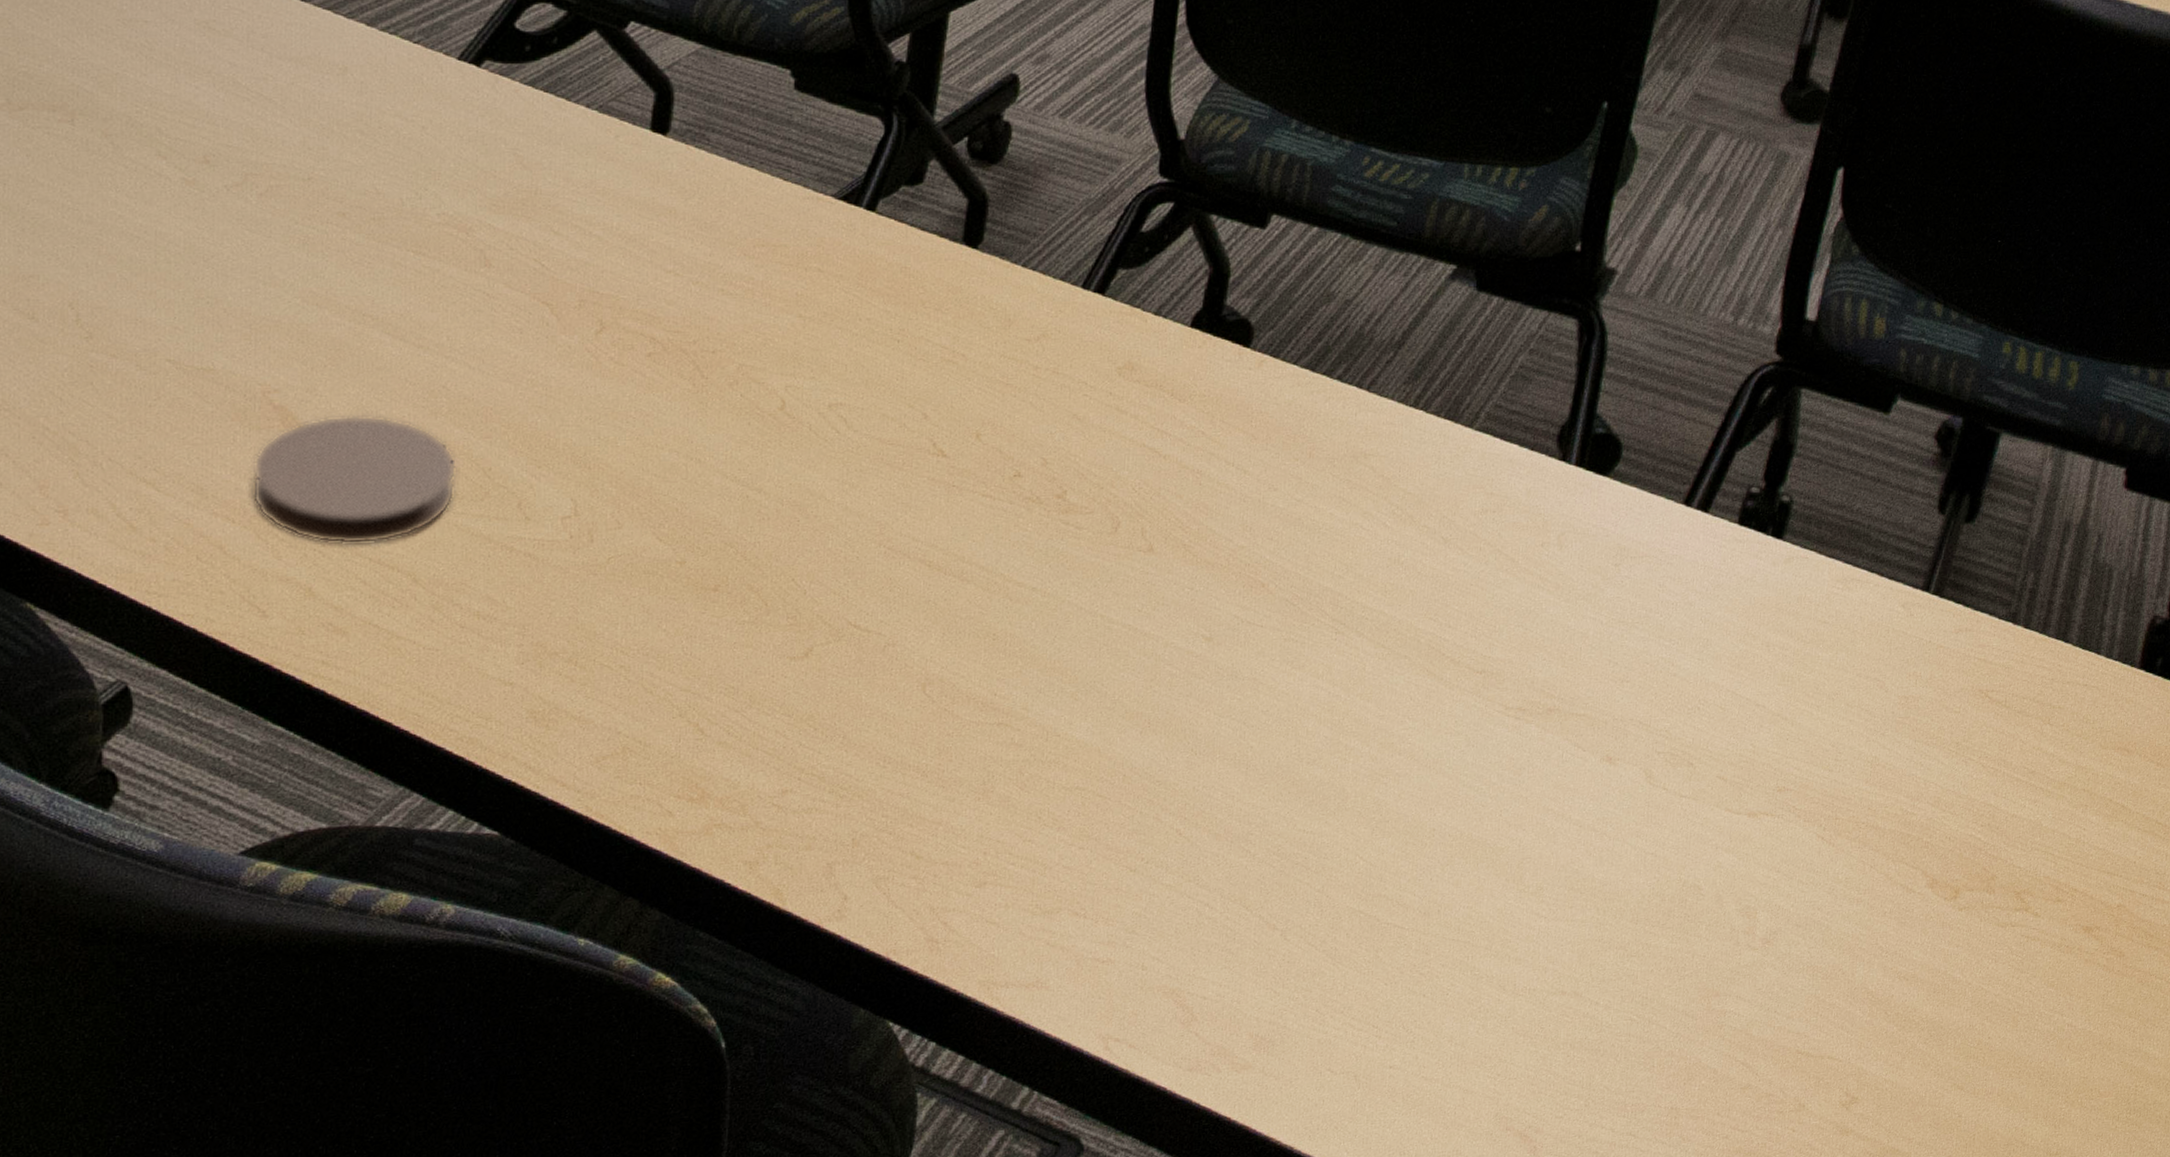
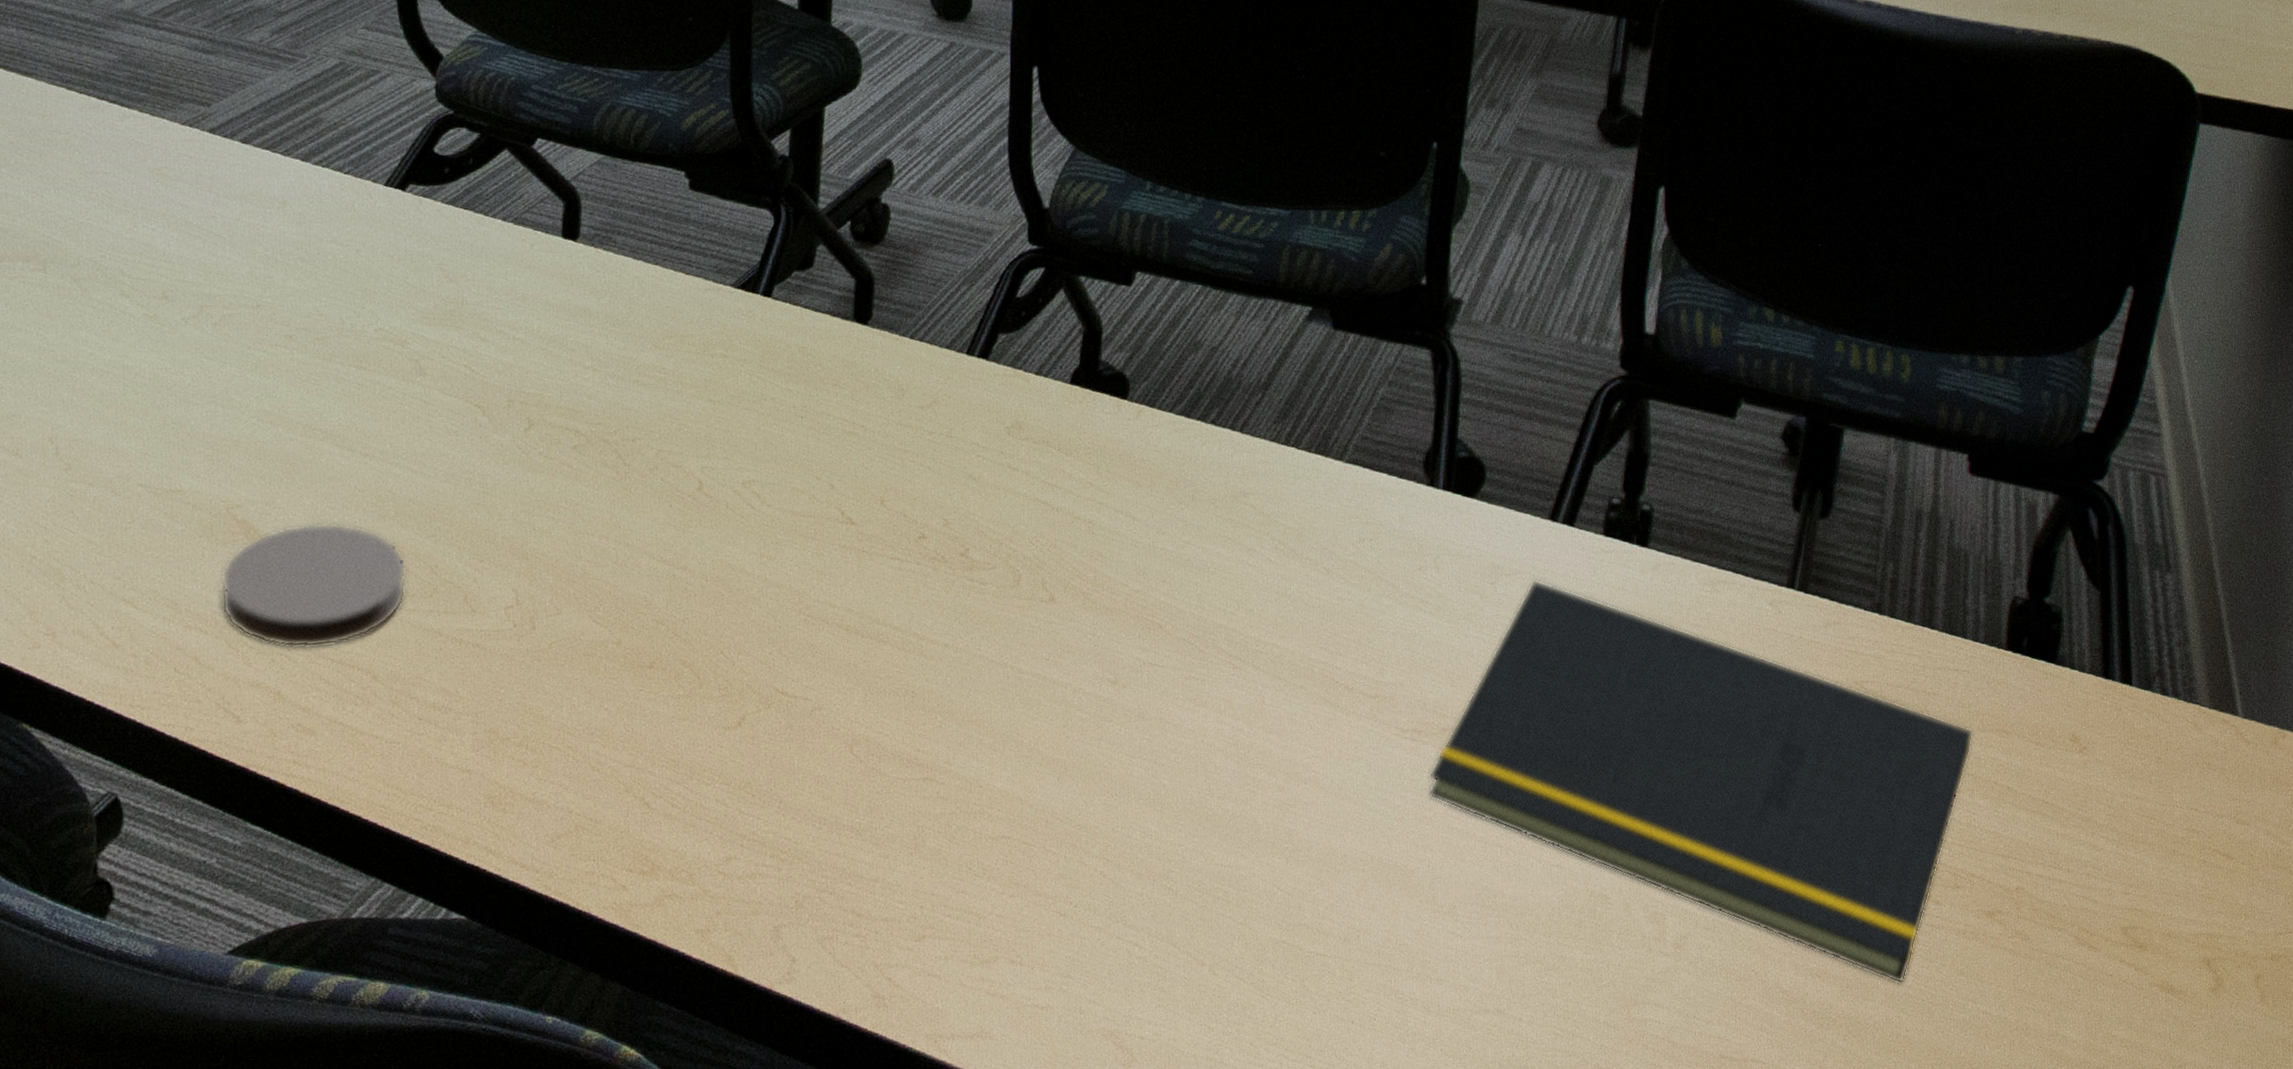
notepad: none [1526,564,2094,993] -> present [1428,579,1973,985]

